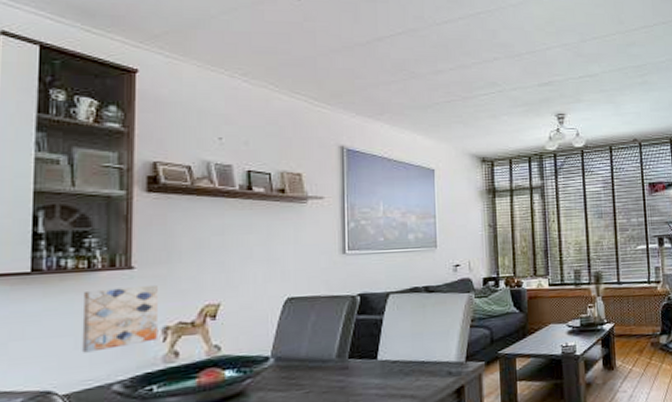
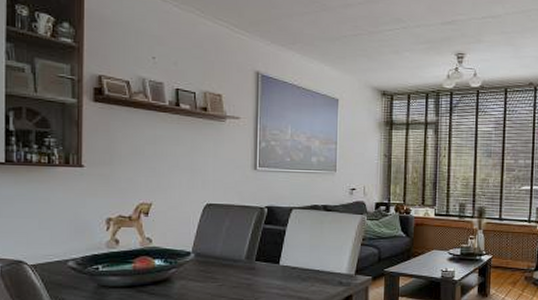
wall art: present [81,286,158,353] -> none [44,182,102,233]

